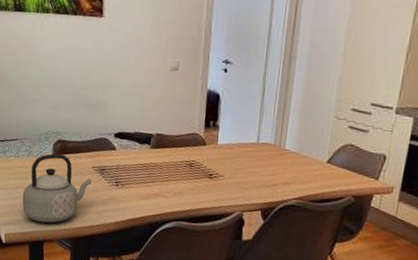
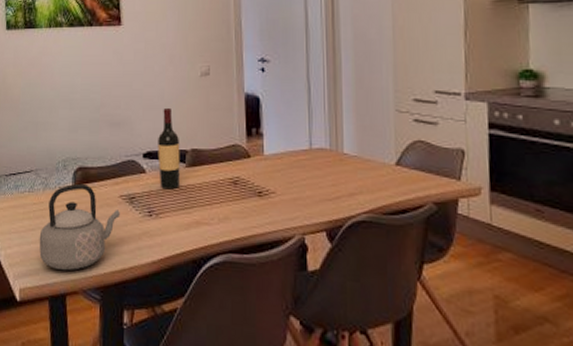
wine bottle: none [127,95,147,166] -> present [158,107,180,190]

